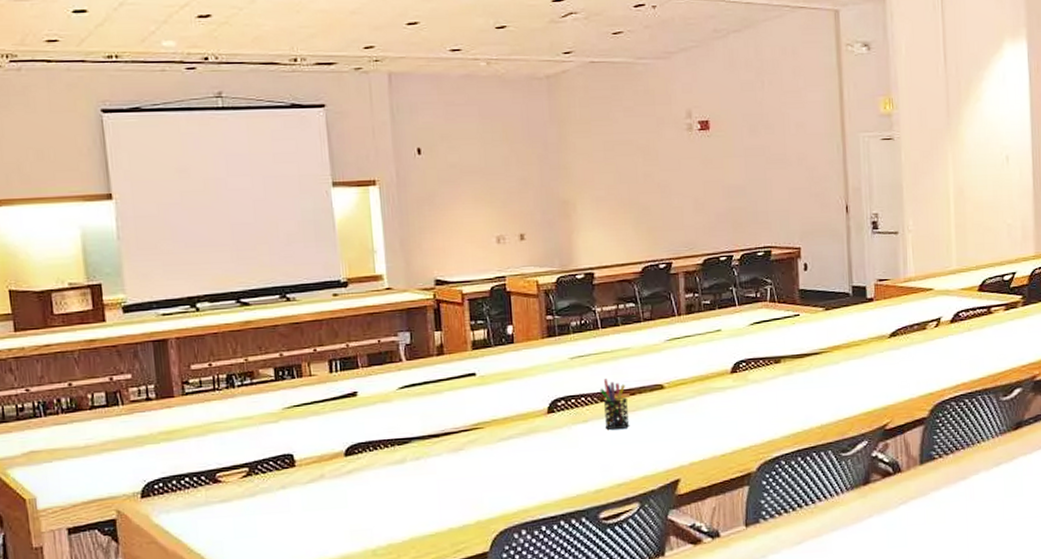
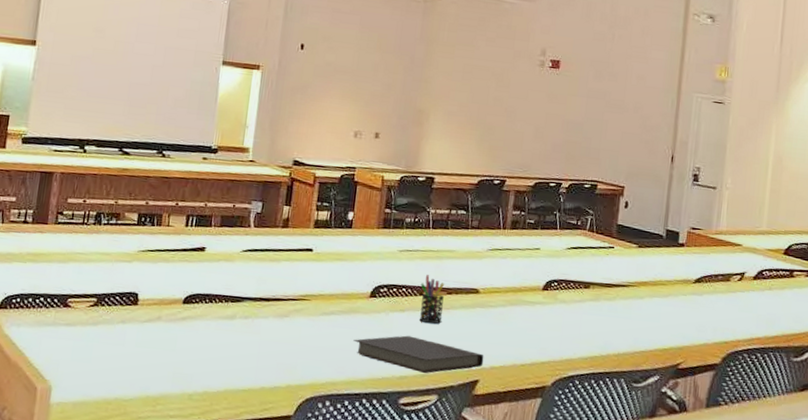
notebook: none [538,446,682,483] -> present [353,335,484,373]

